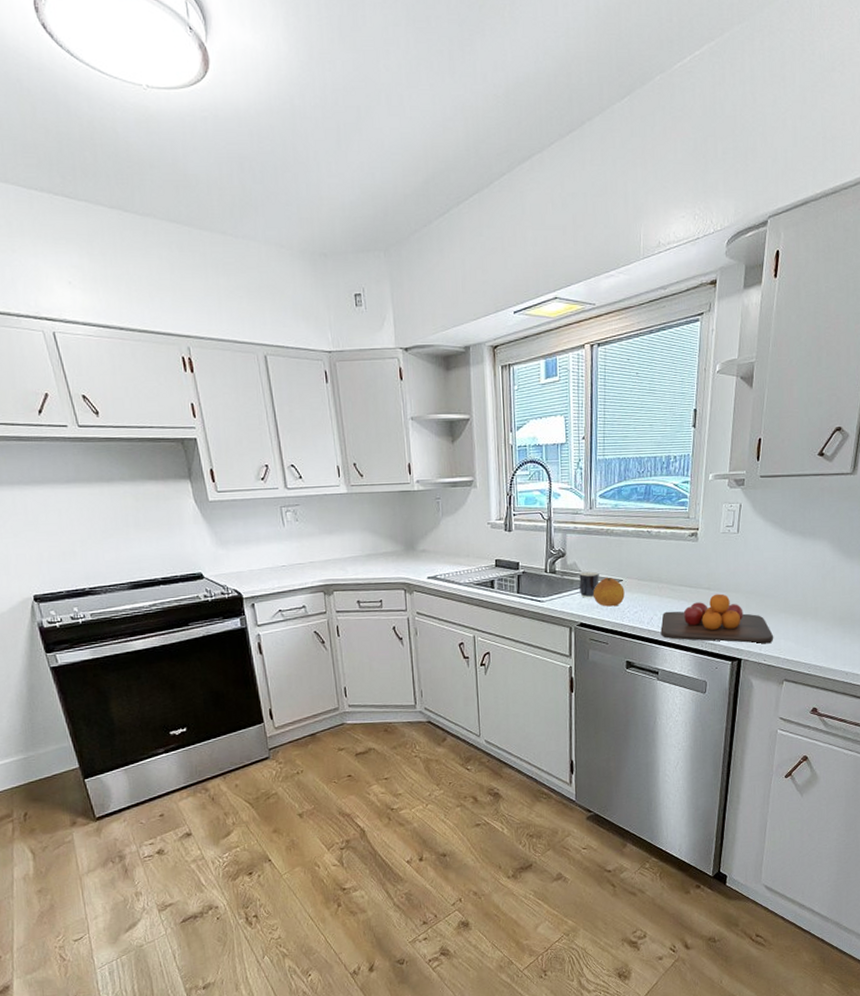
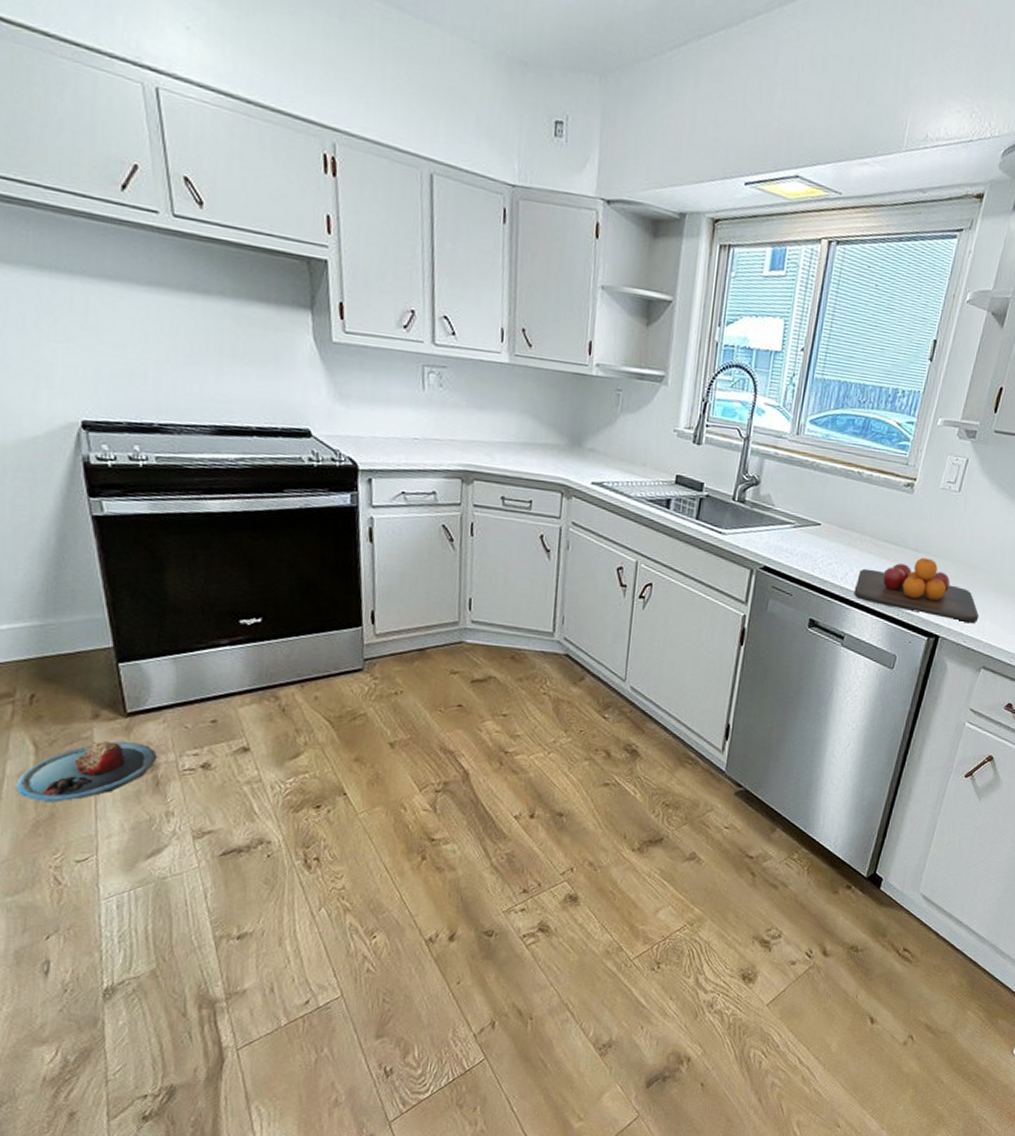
pet bowl: none [22,840,123,896] -> present [16,741,156,802]
mug: present [579,571,599,599] -> none [769,506,795,540]
fruit: present [592,577,625,607] -> none [783,517,821,554]

